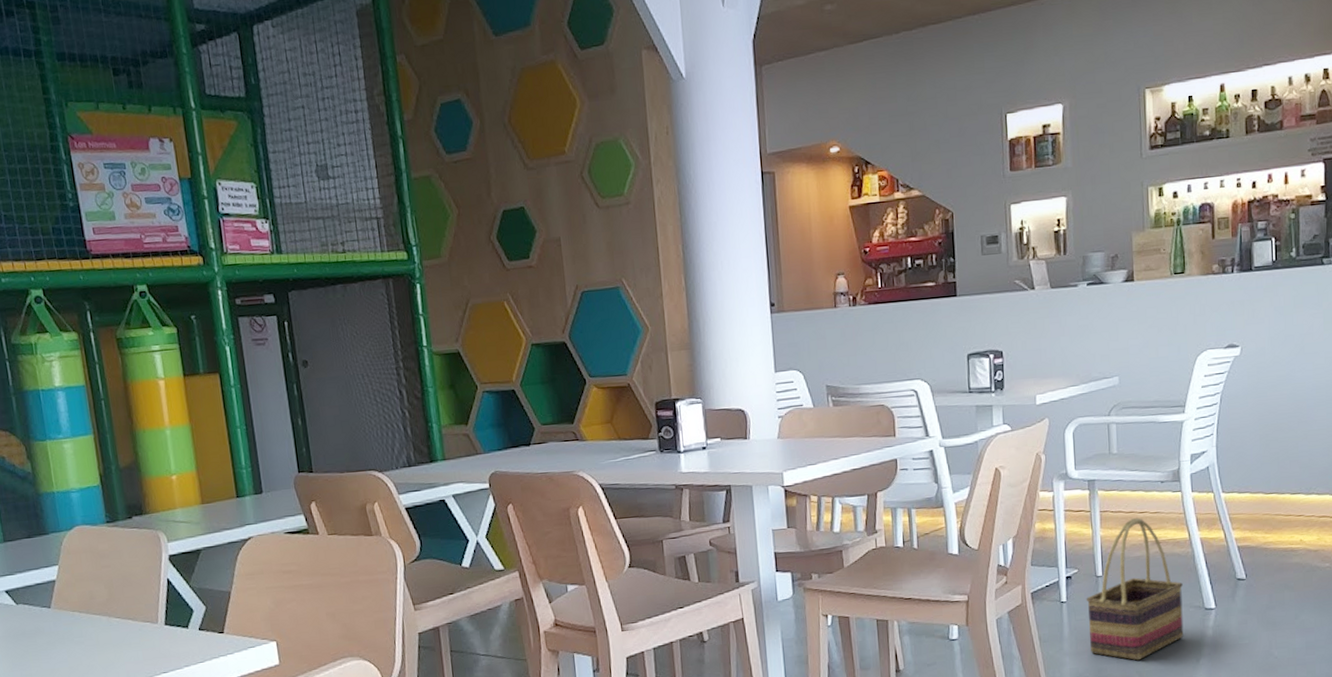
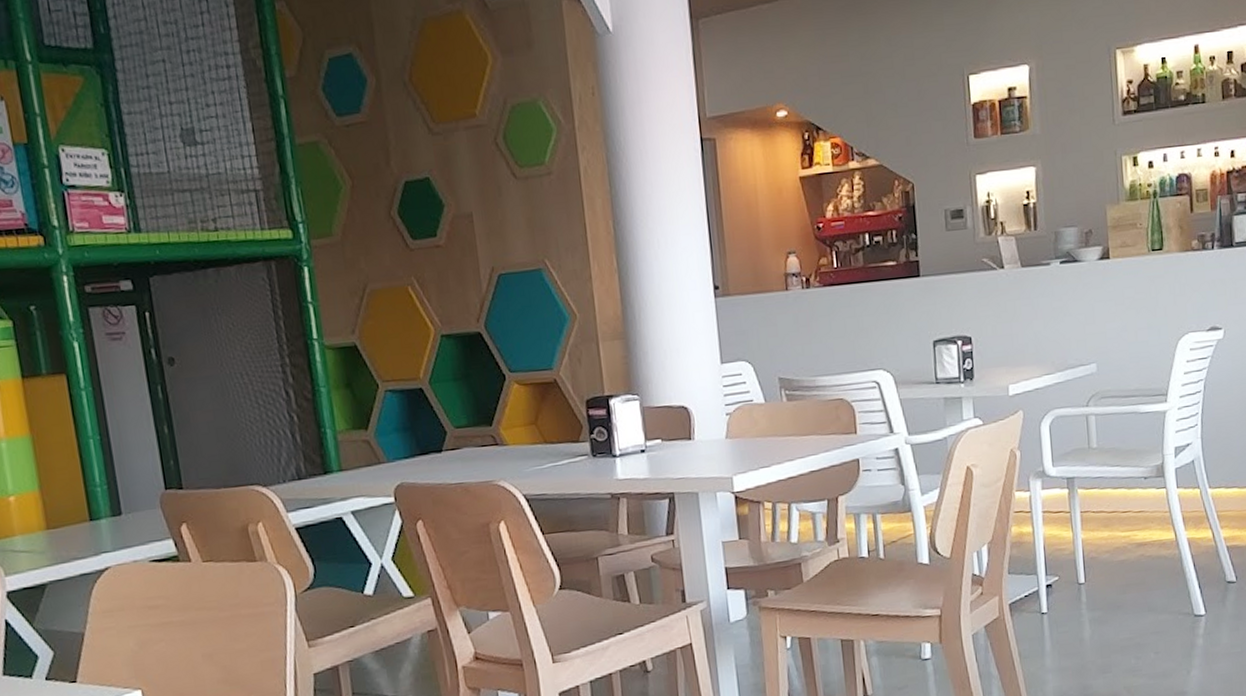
basket: present [1086,517,1184,661] -> none [1068,517,1173,675]

